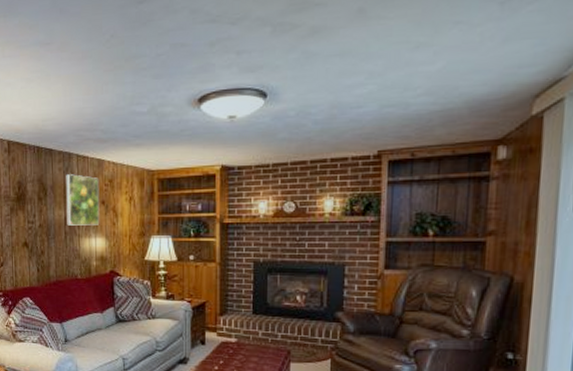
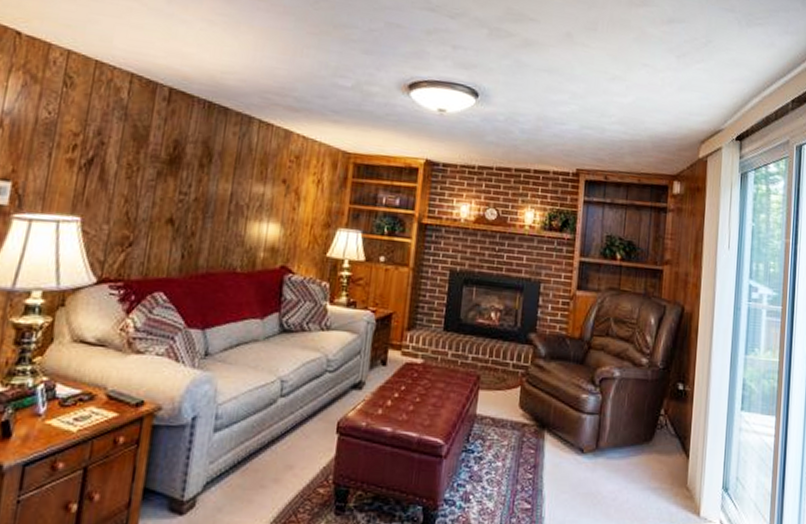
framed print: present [66,174,100,226] -> none [232,141,283,208]

